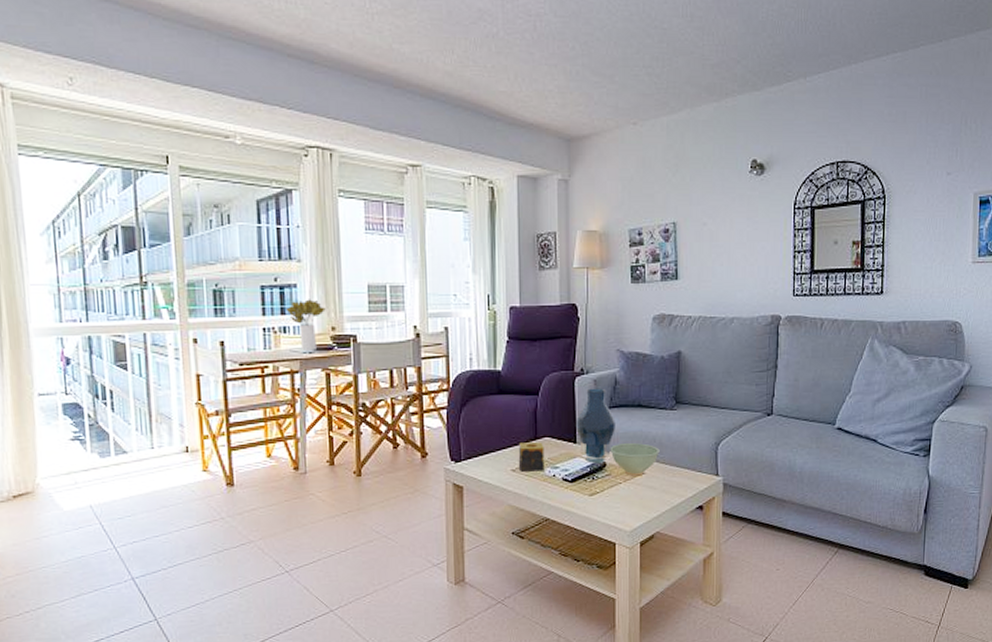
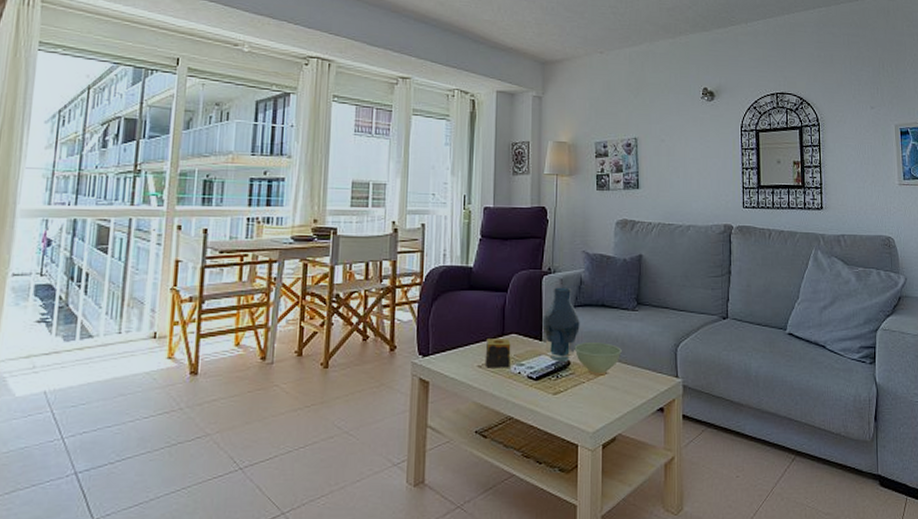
flower bouquet: present [285,299,326,352] -> none [271,192,310,243]

